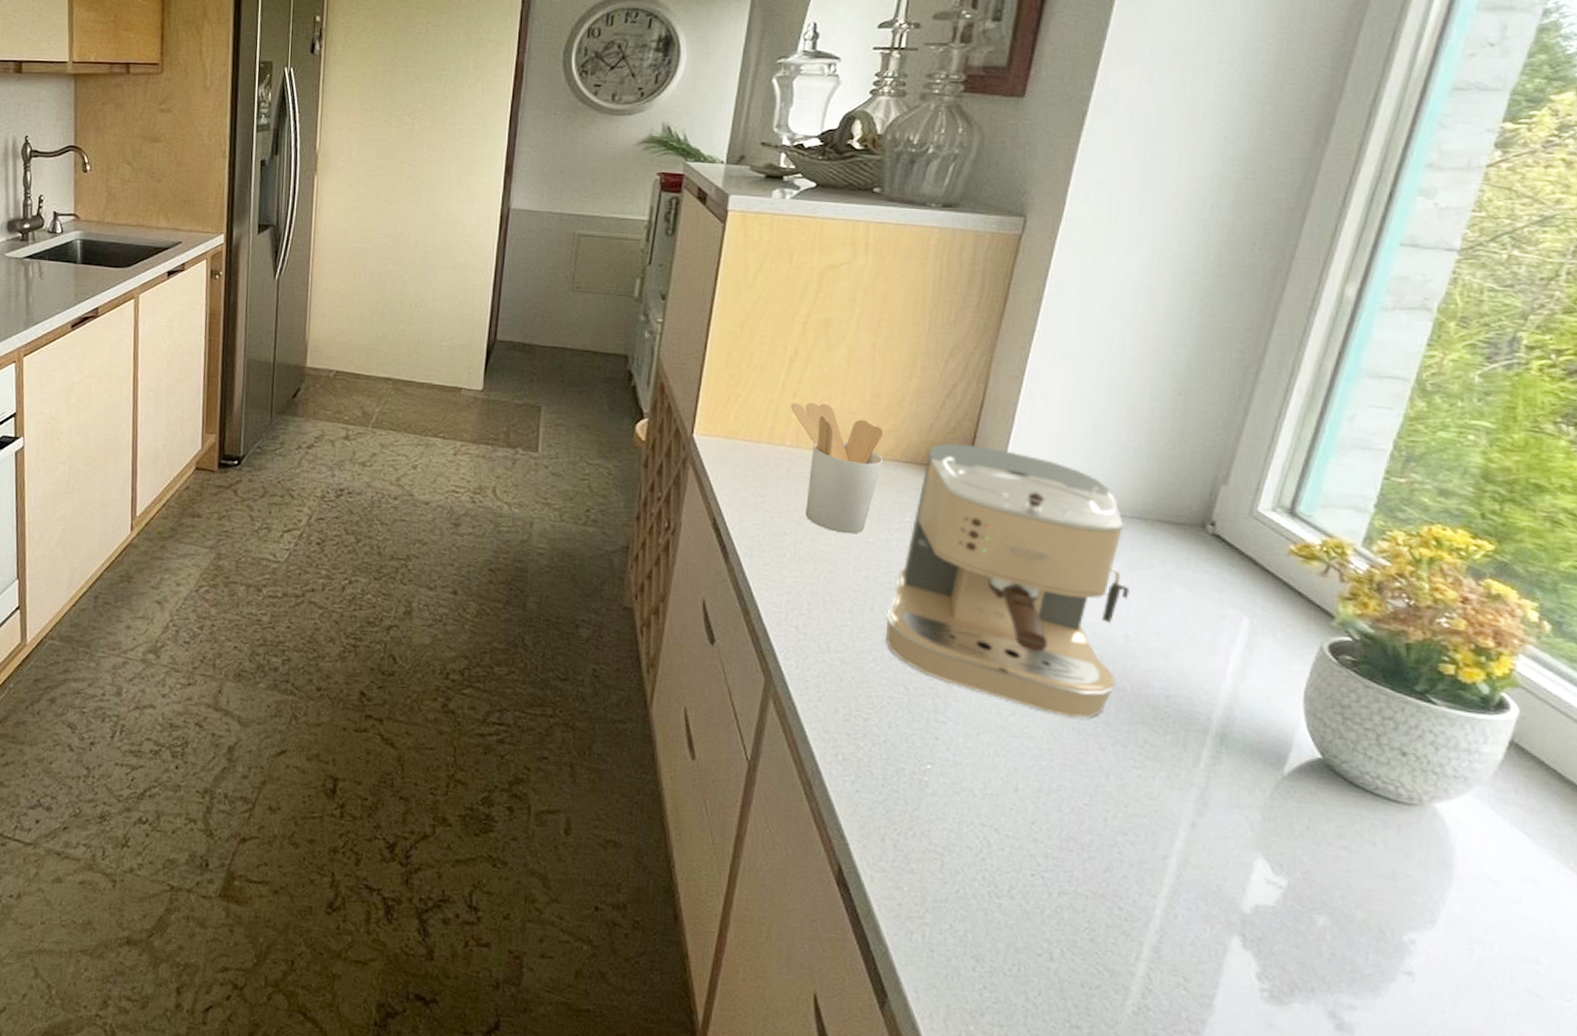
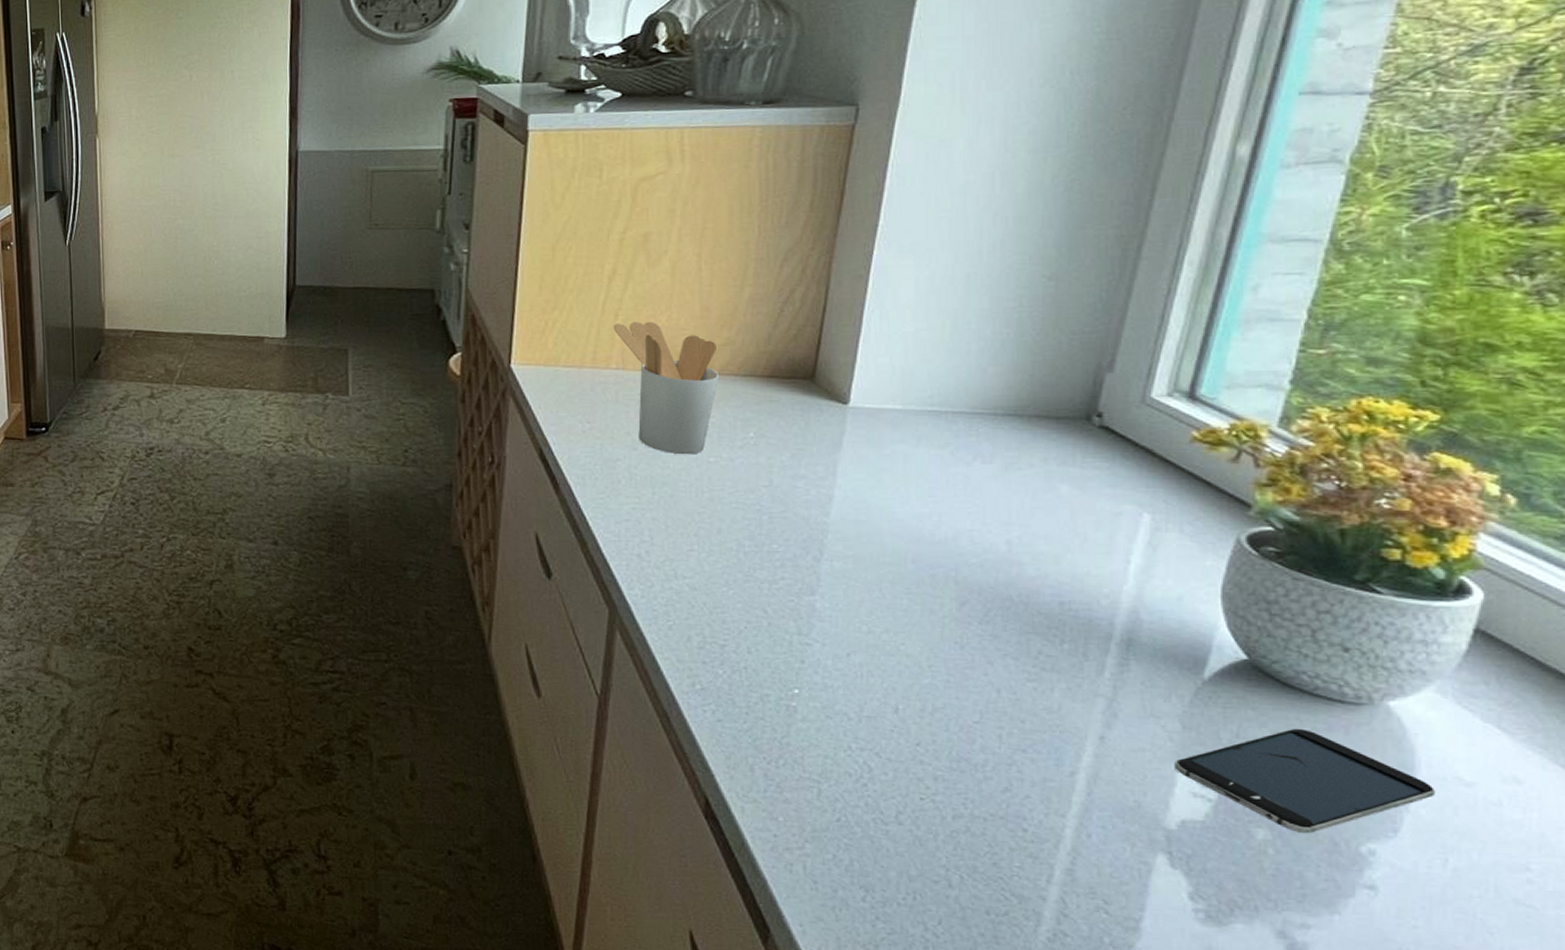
coffee maker: present [885,443,1130,719] -> none [736,351,1008,632]
smartphone: none [1253,824,1469,923] -> present [1174,728,1436,834]

